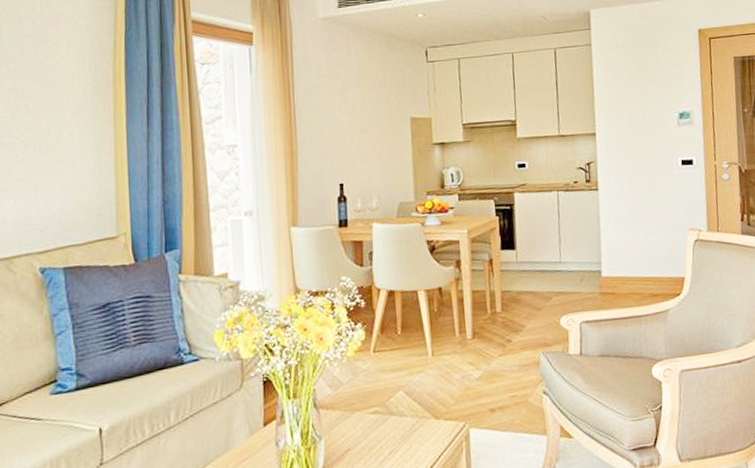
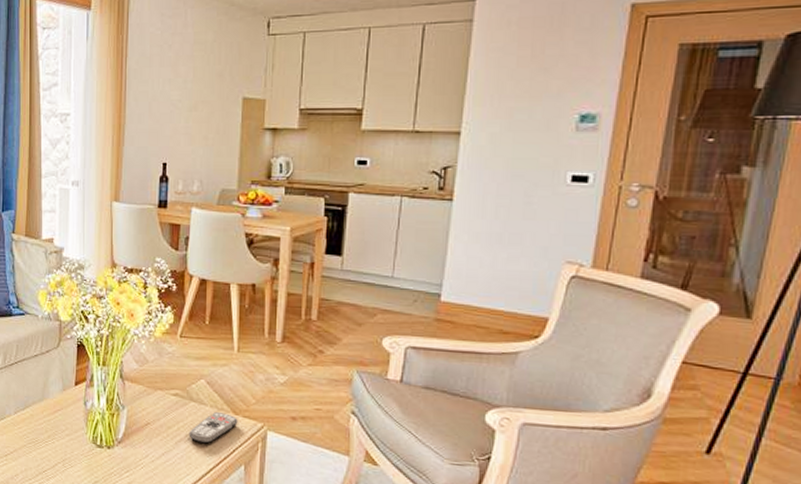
remote control: none [392,420,441,458] -> present [189,412,238,444]

